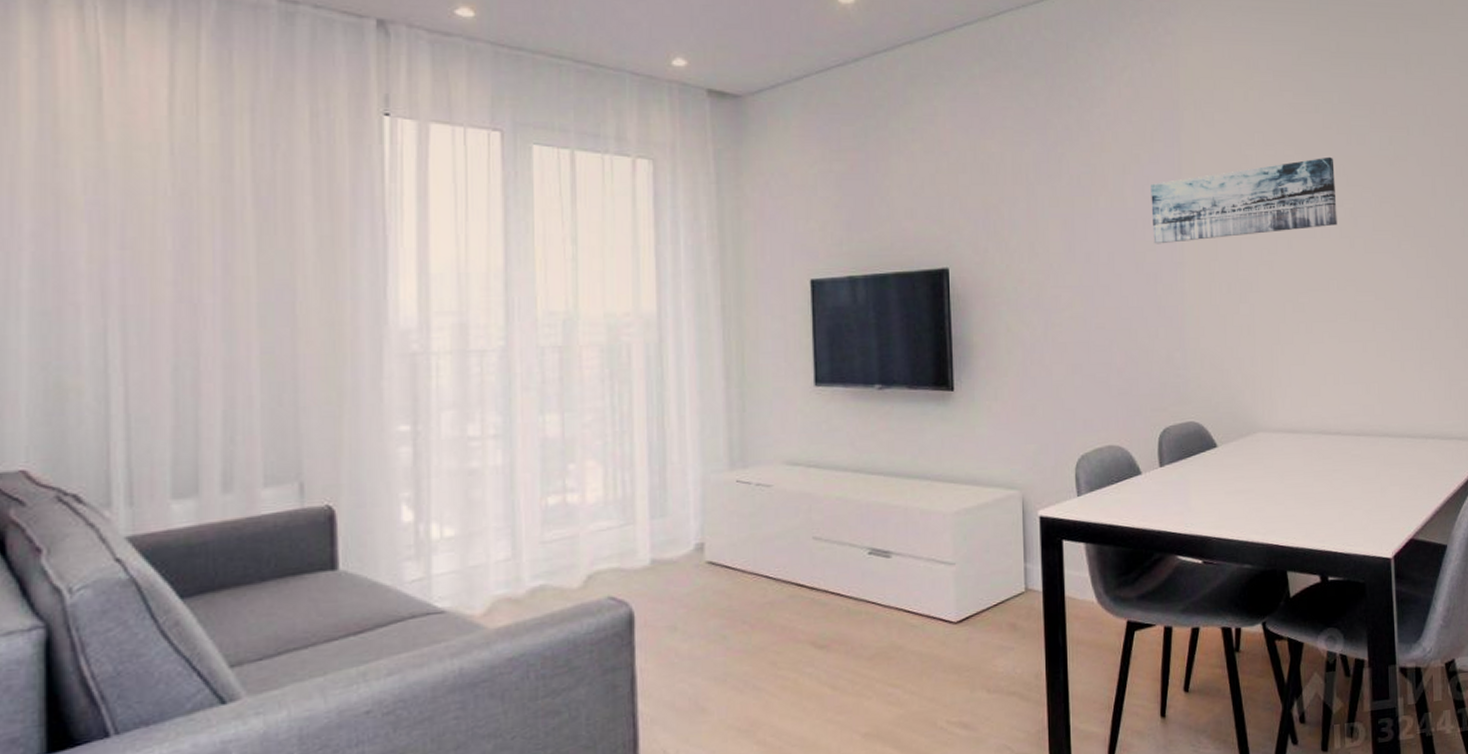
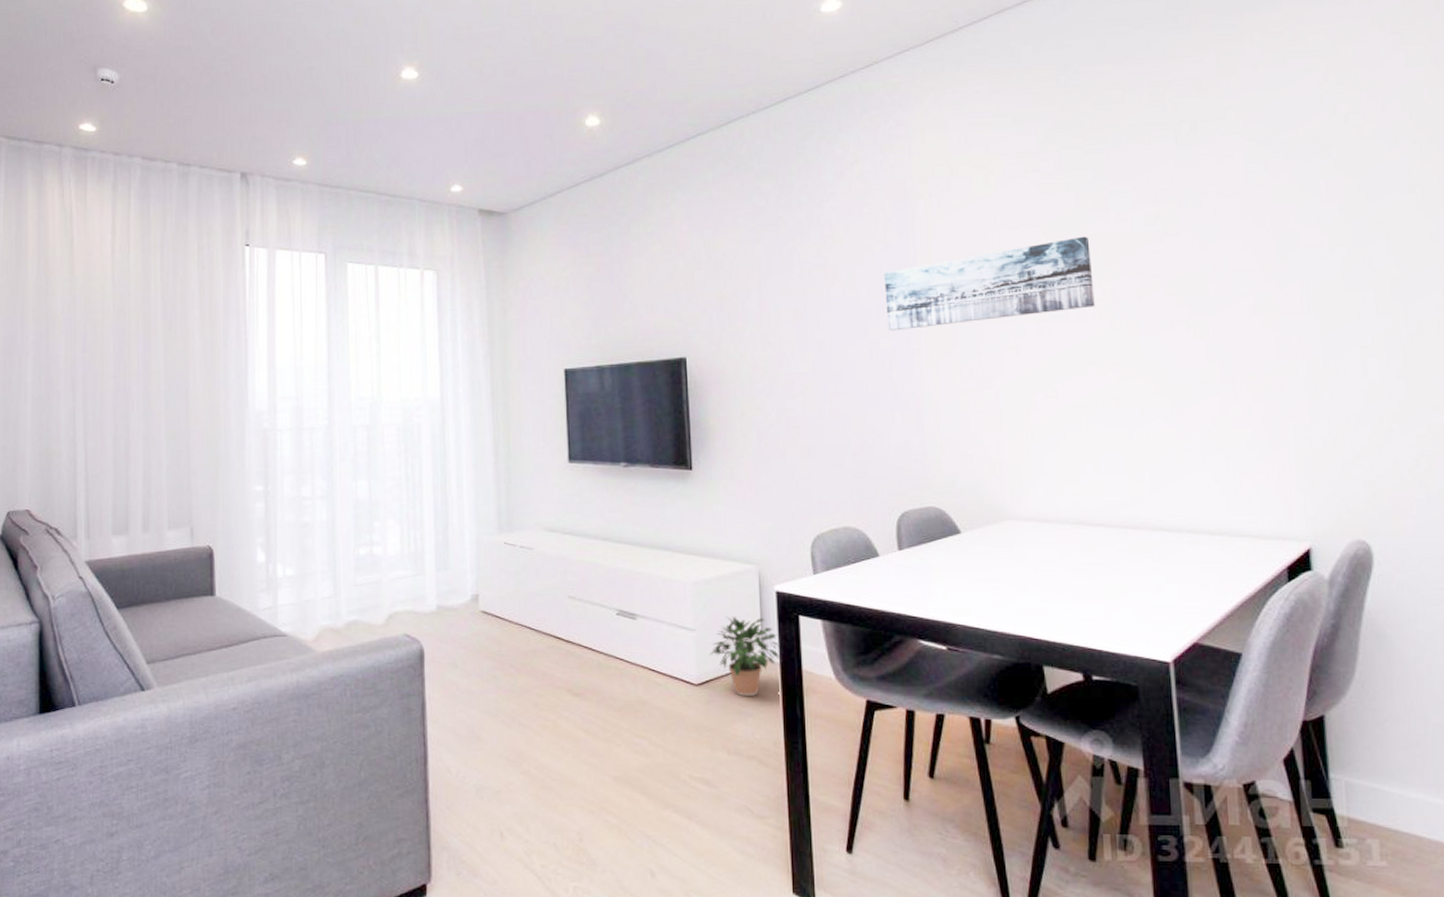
potted plant: none [969,546,1043,631] -> present [709,617,780,697]

